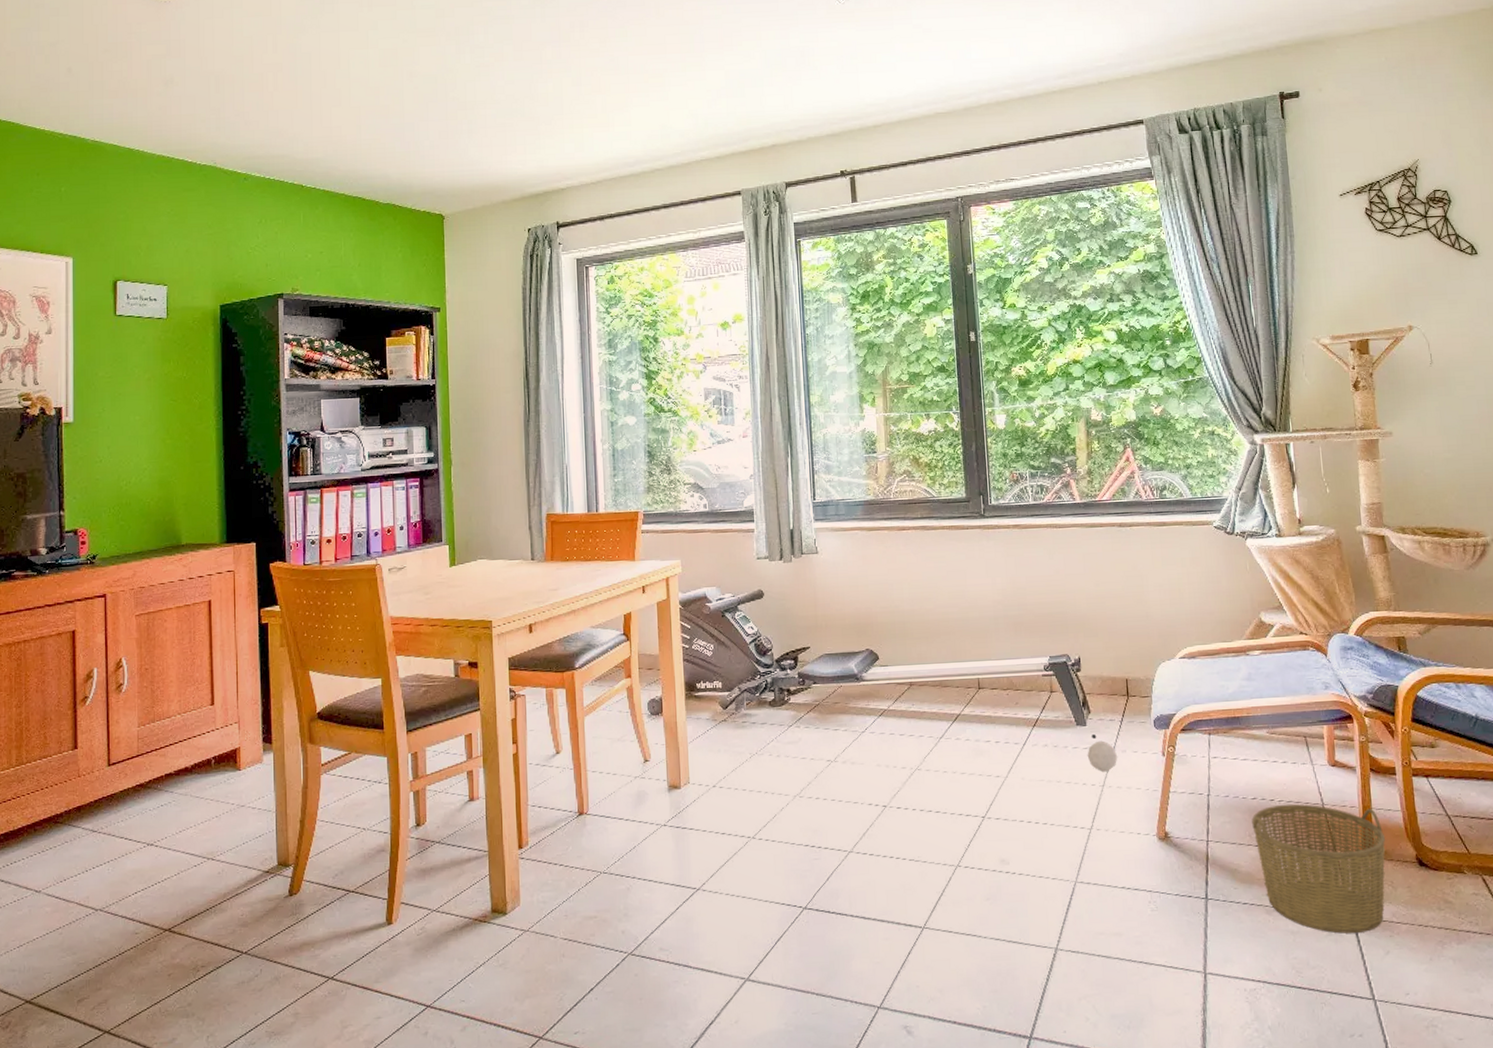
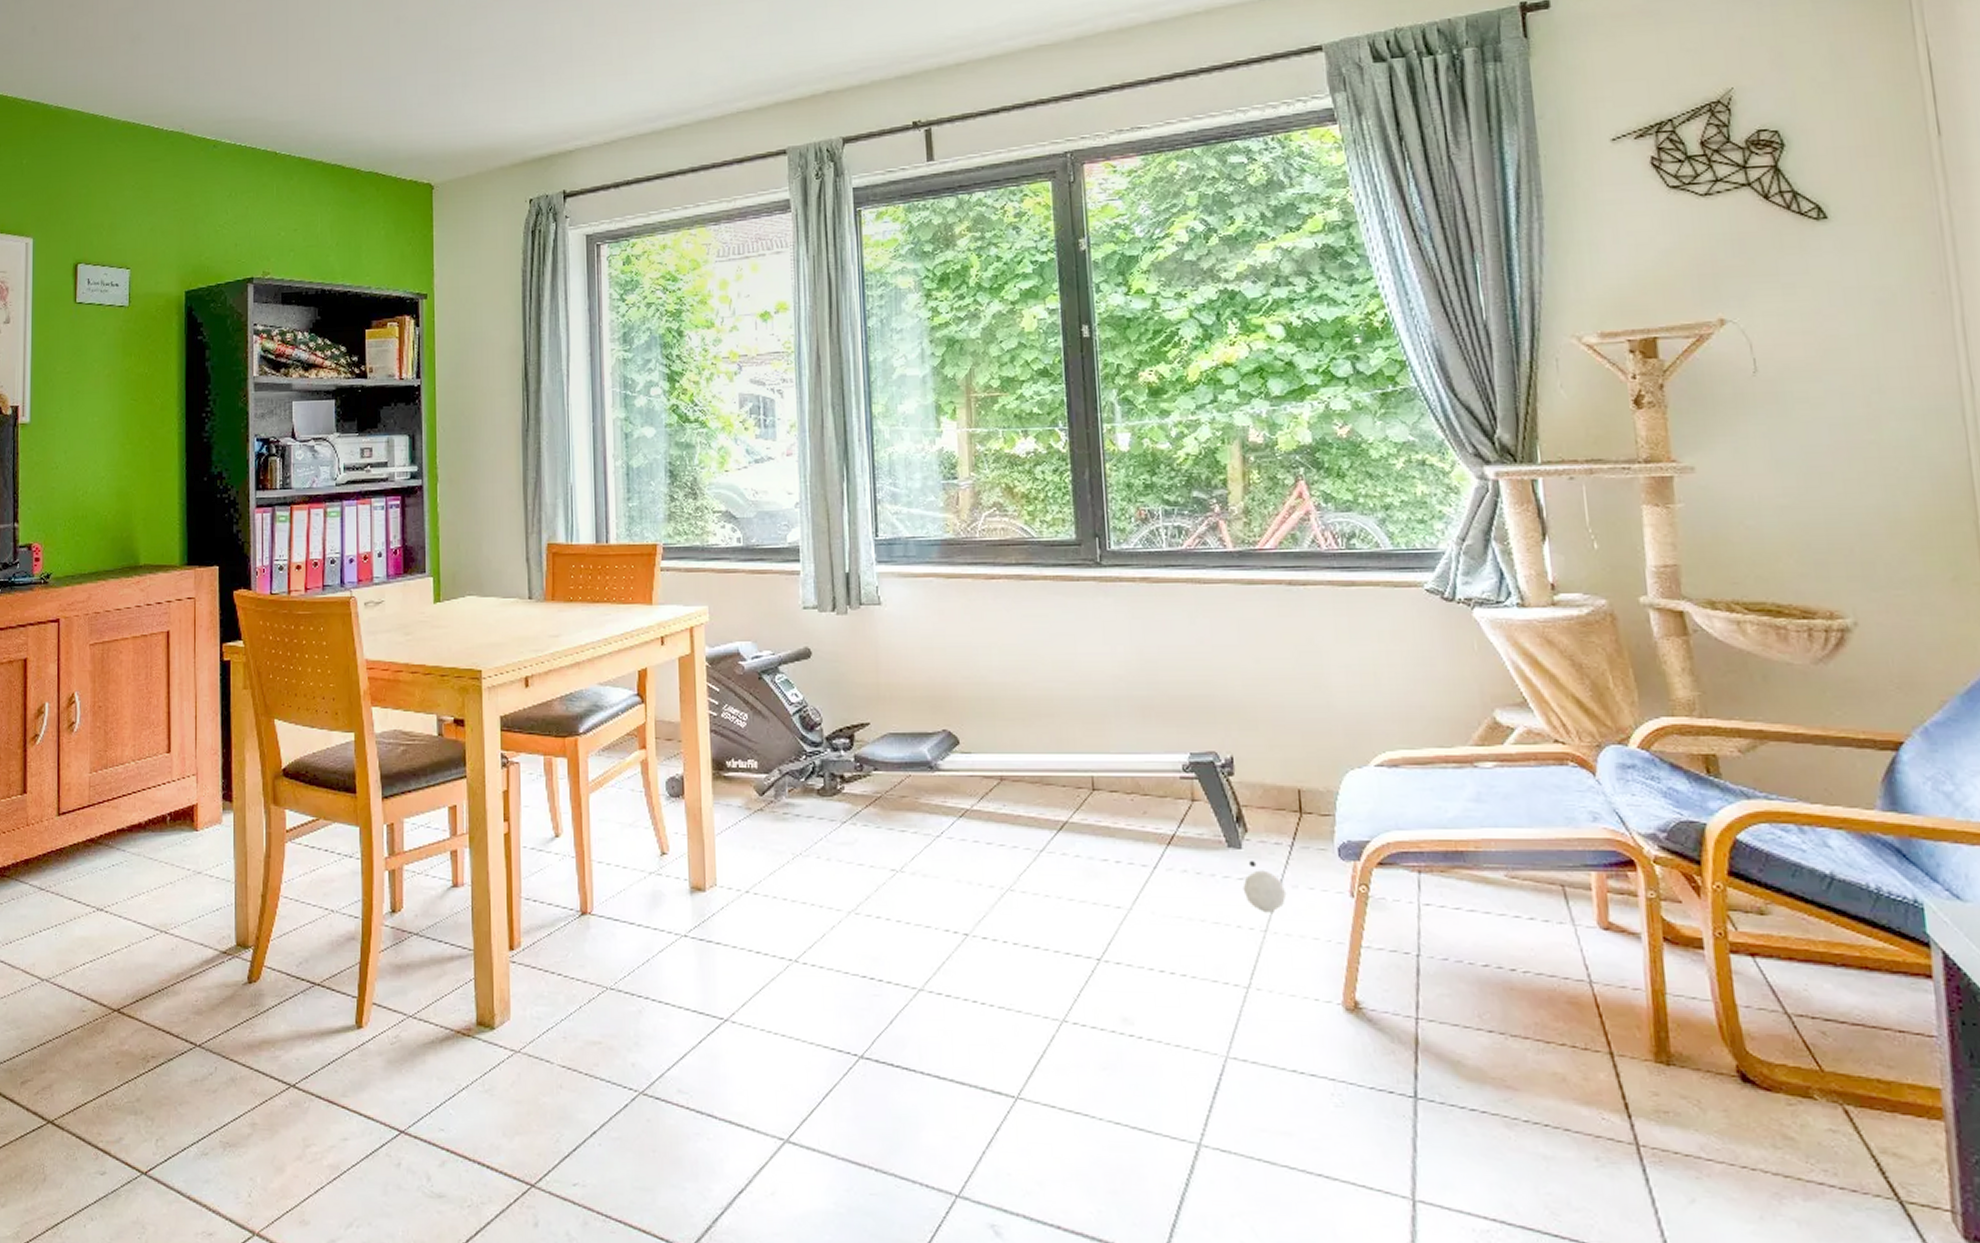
basket: present [1252,804,1386,934] -> none [1482,977,1689,1168]

